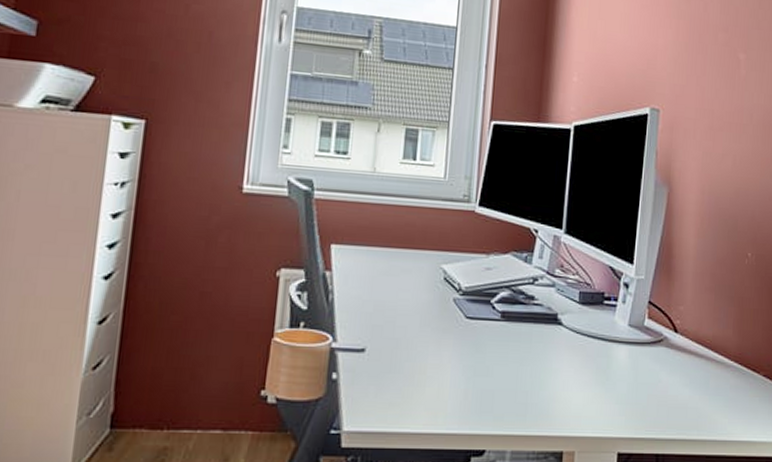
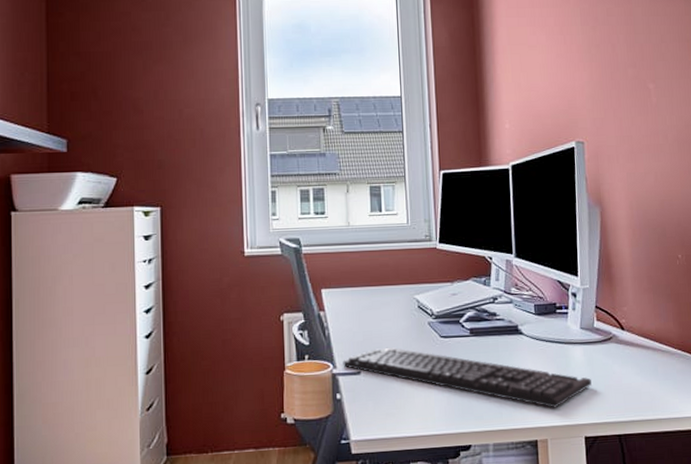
keyboard: none [345,323,633,416] -> present [343,347,592,408]

